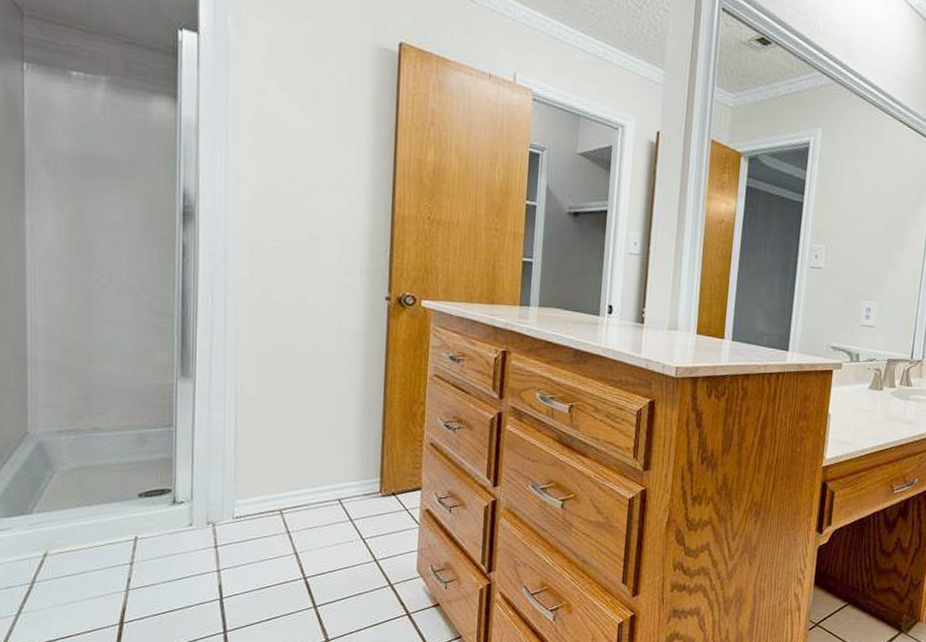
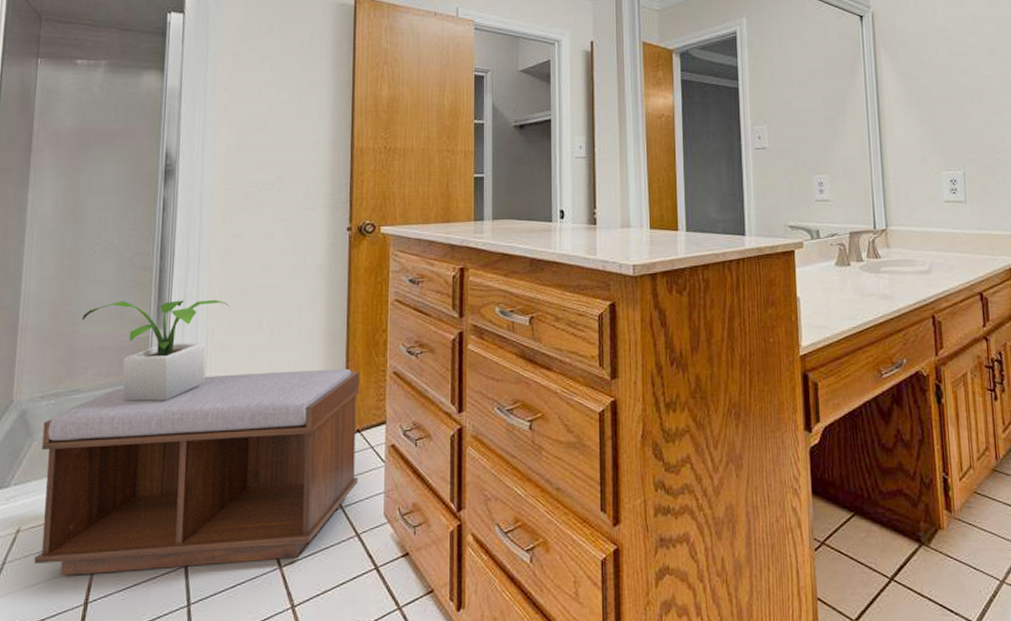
bench: none [63,428,396,600] -> present [34,368,360,576]
potted plant: none [99,344,259,448] -> present [82,299,229,401]

